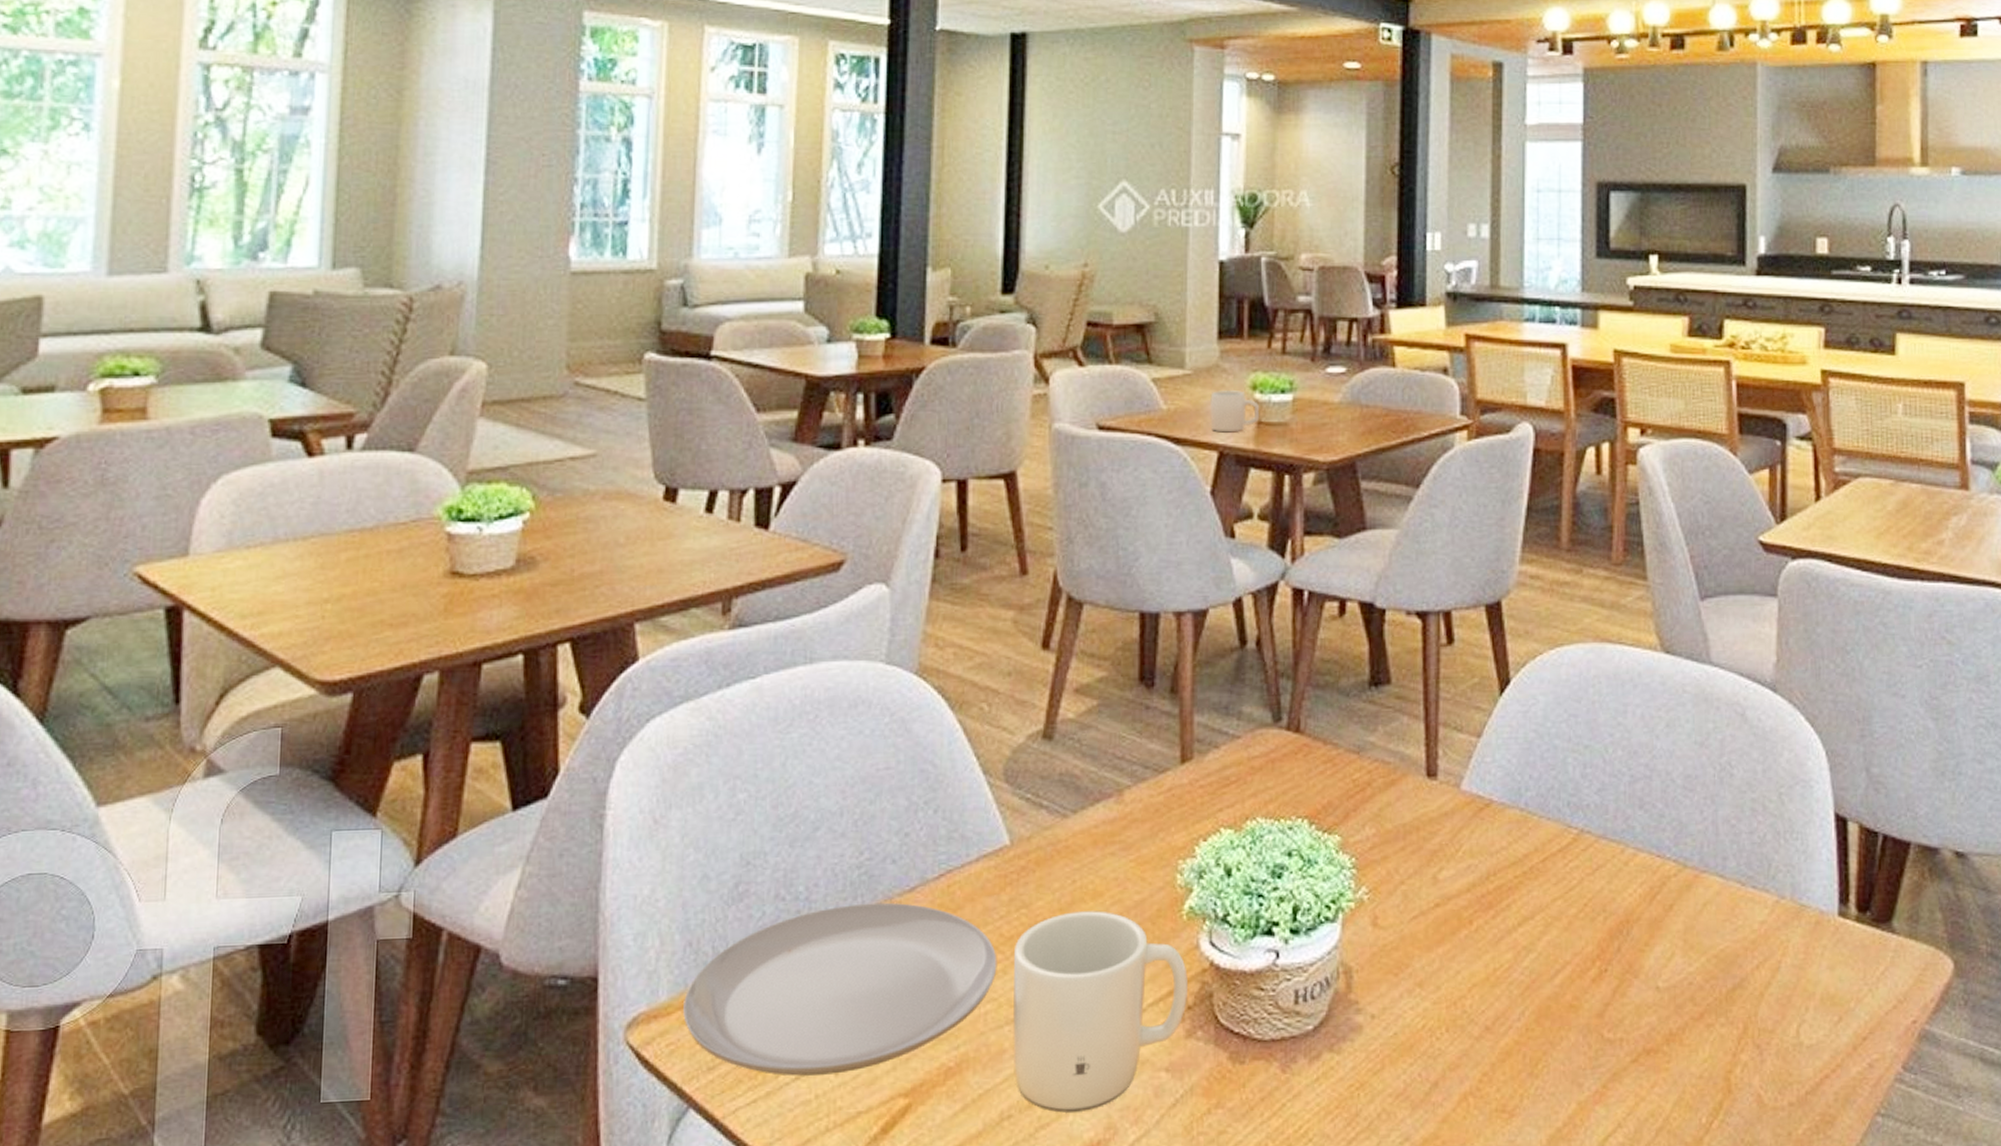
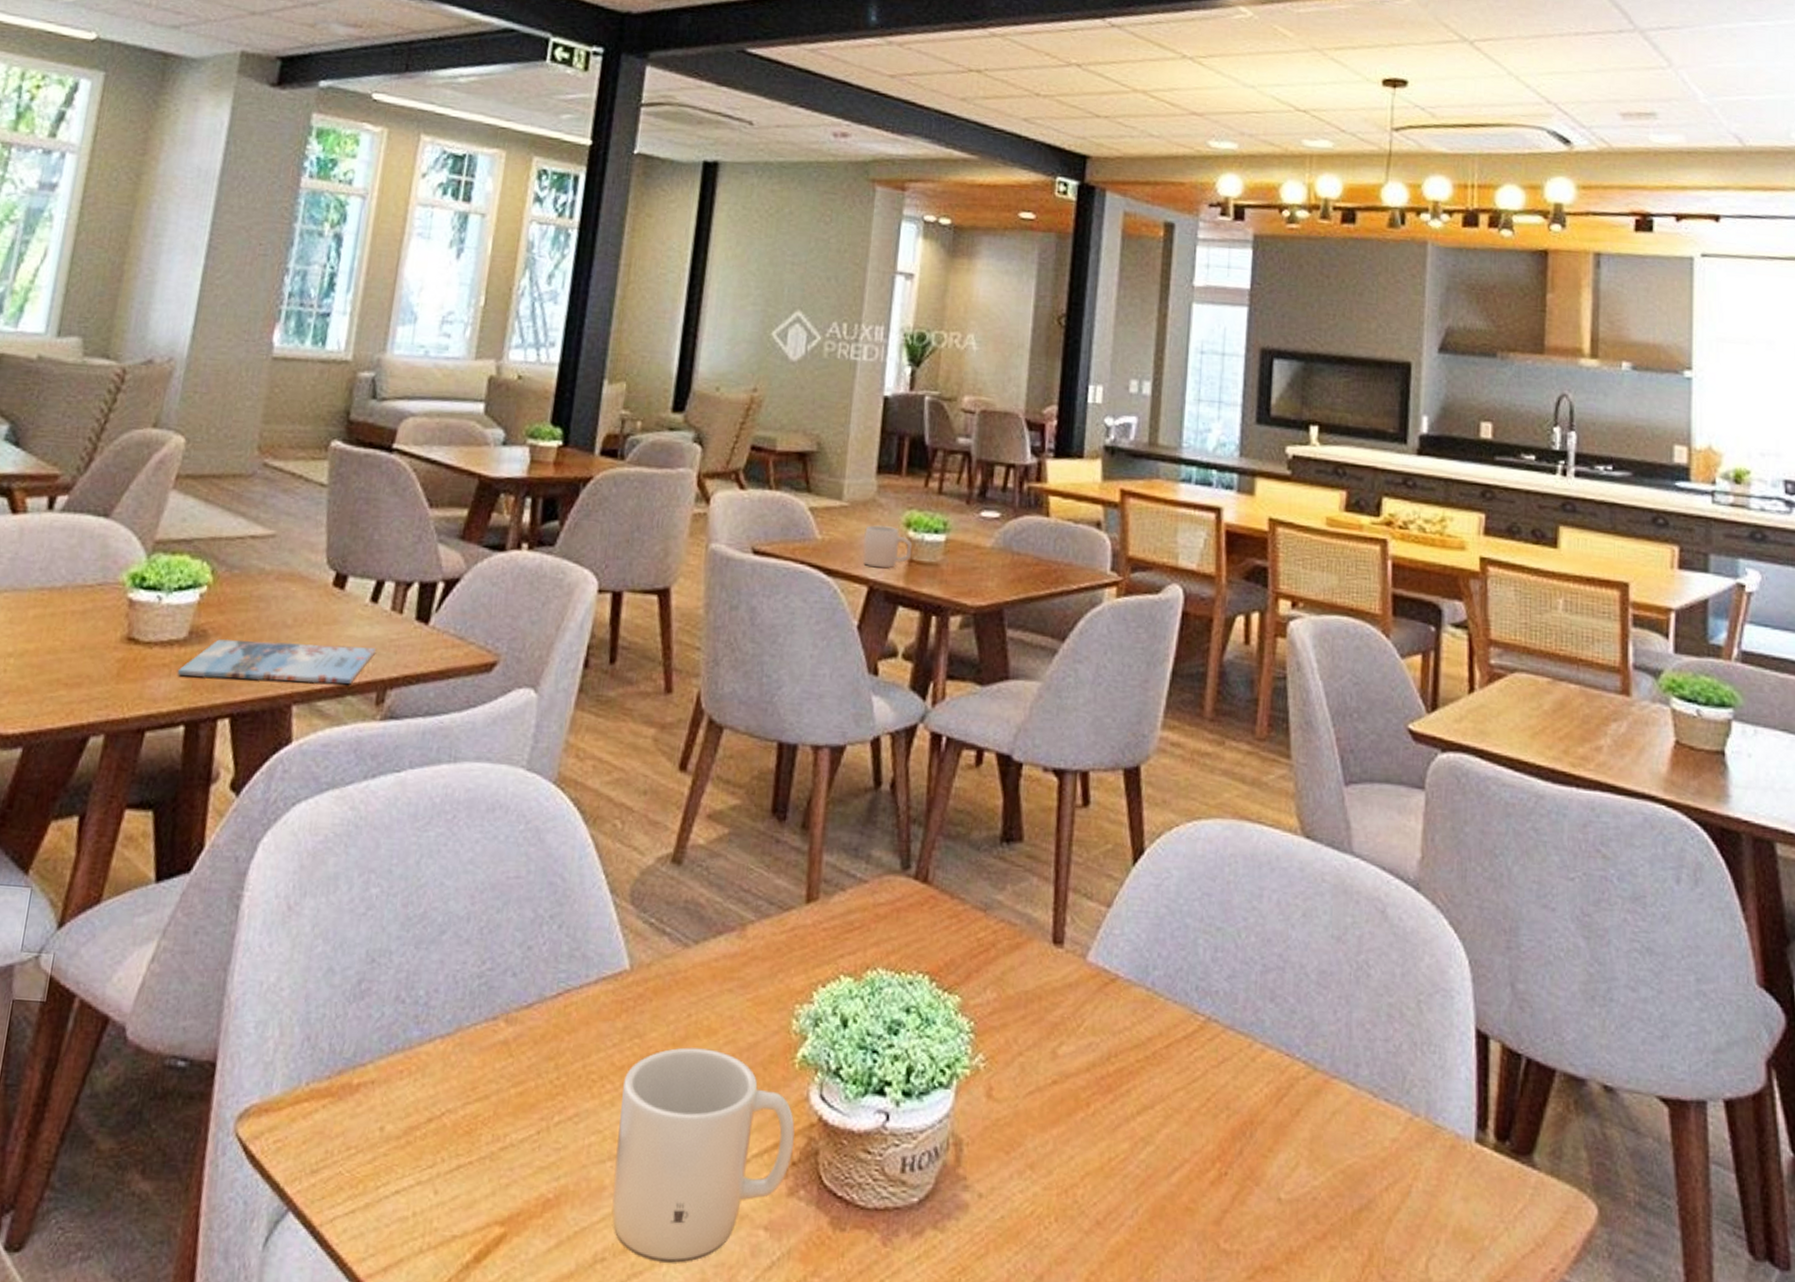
magazine: none [508,559,717,606] -> present [177,639,377,684]
plate: present [683,902,997,1076] -> none [293,1015,606,1193]

